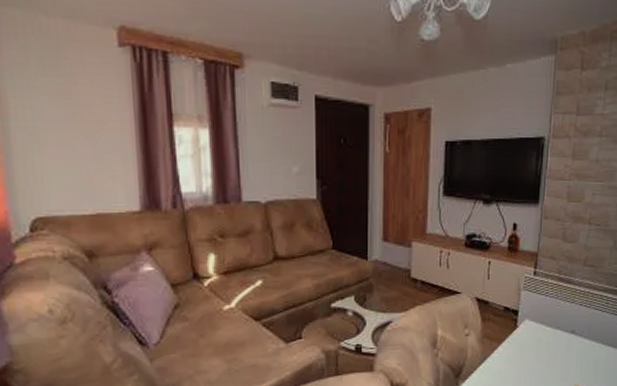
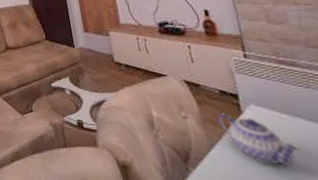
teapot: none [495,328,550,372] -> present [217,113,299,166]

